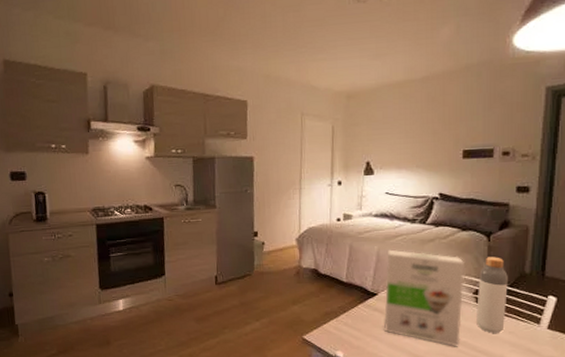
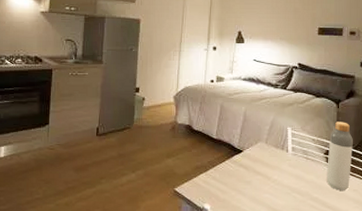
cereal box: present [384,249,466,347] -> none [248,111,319,203]

